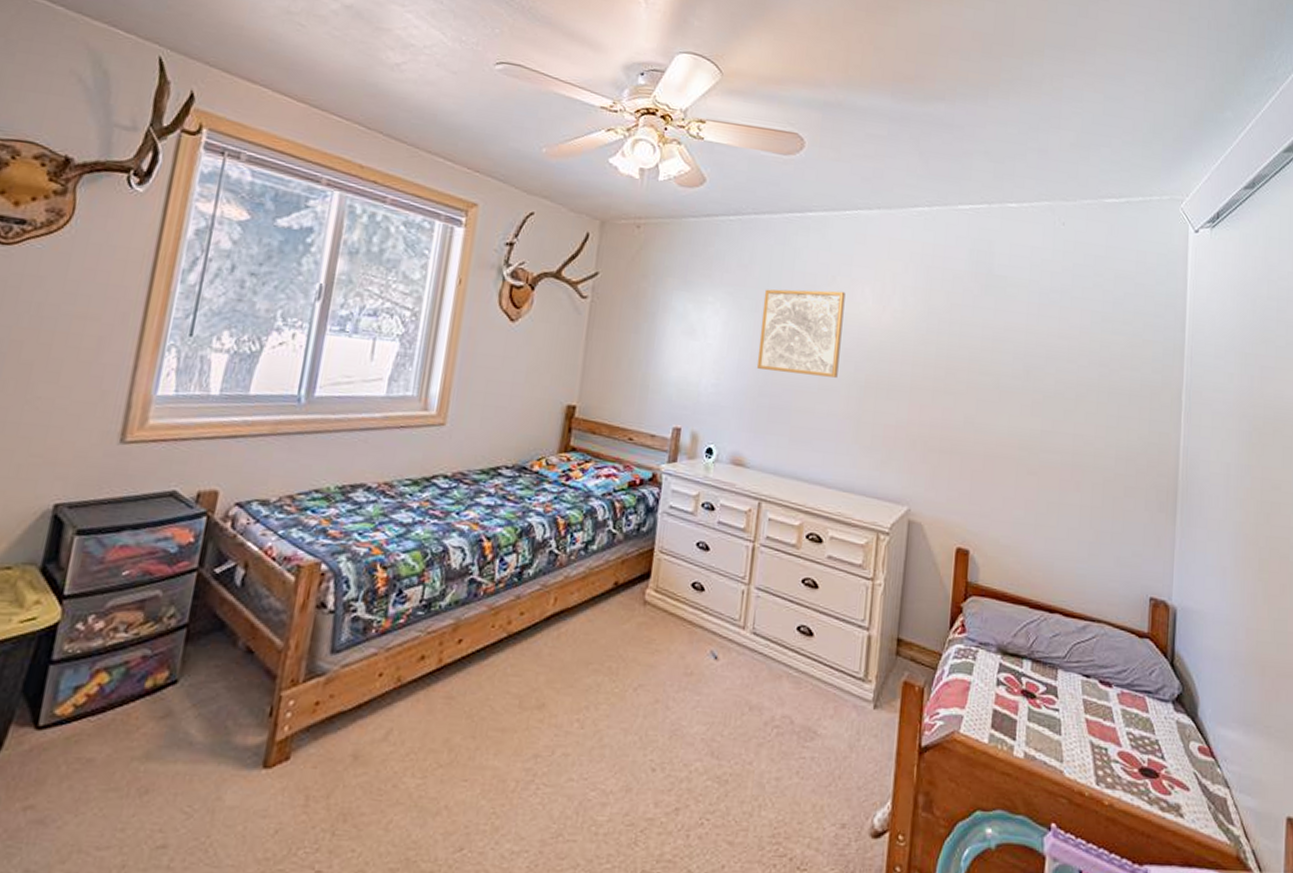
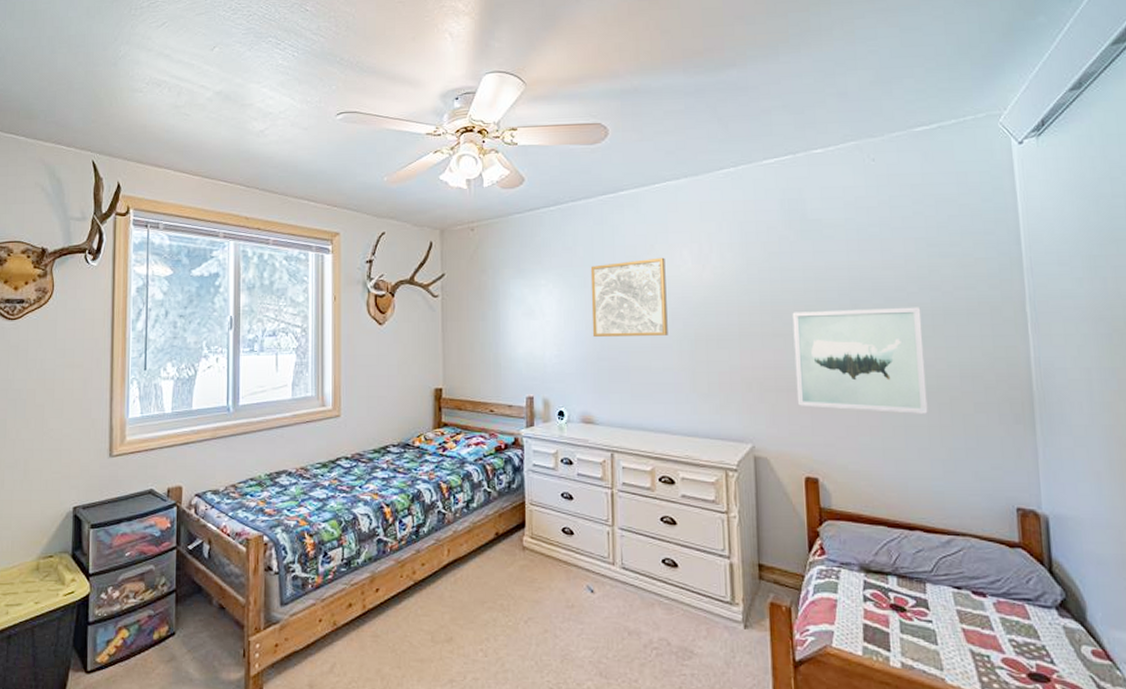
wall art: none [958,370,1088,493] -> present [792,307,928,414]

